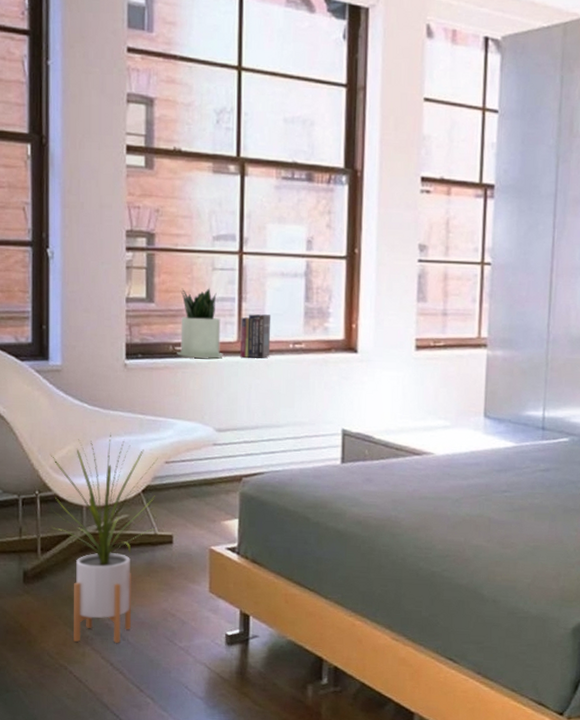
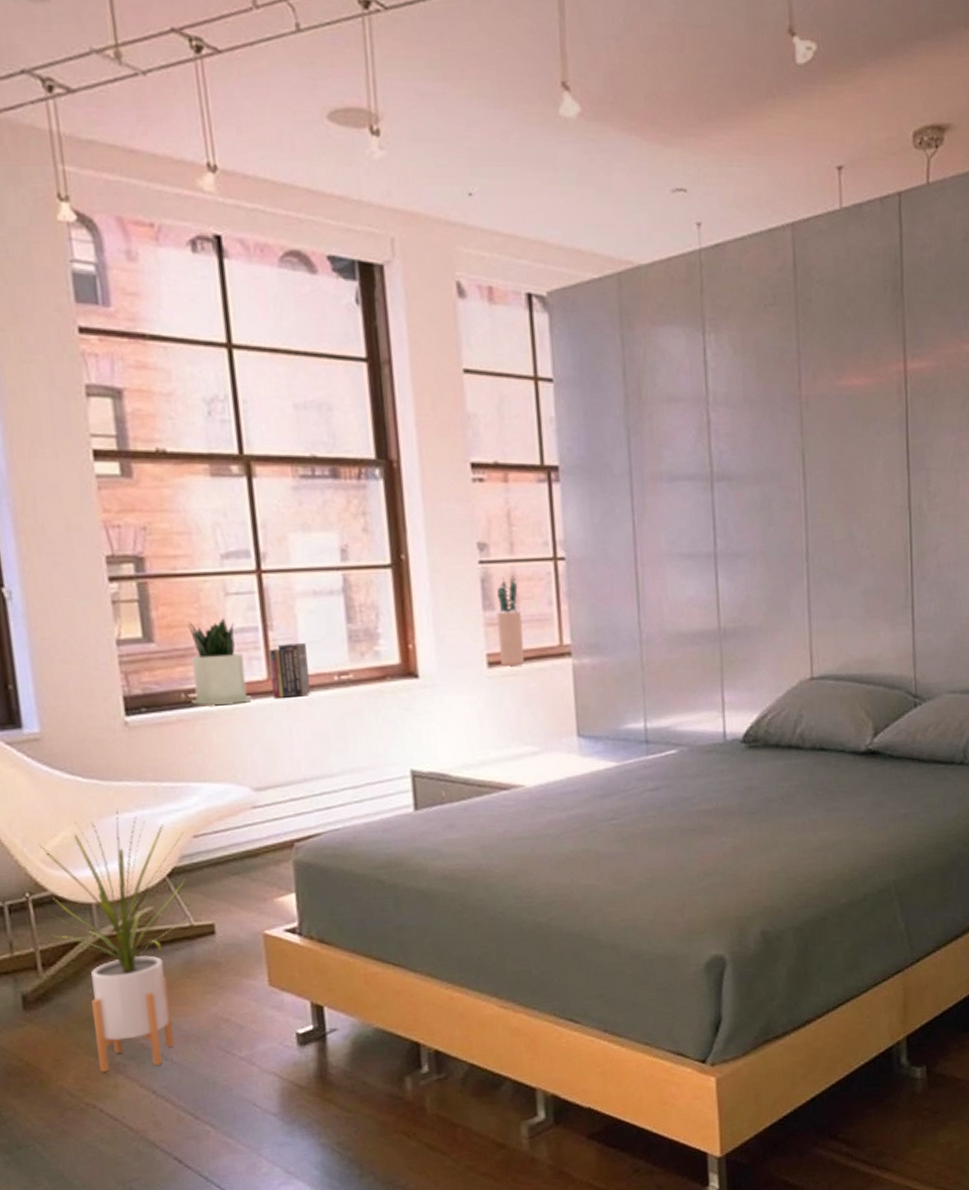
vase: none [426,274,448,352] -> present [496,576,524,667]

